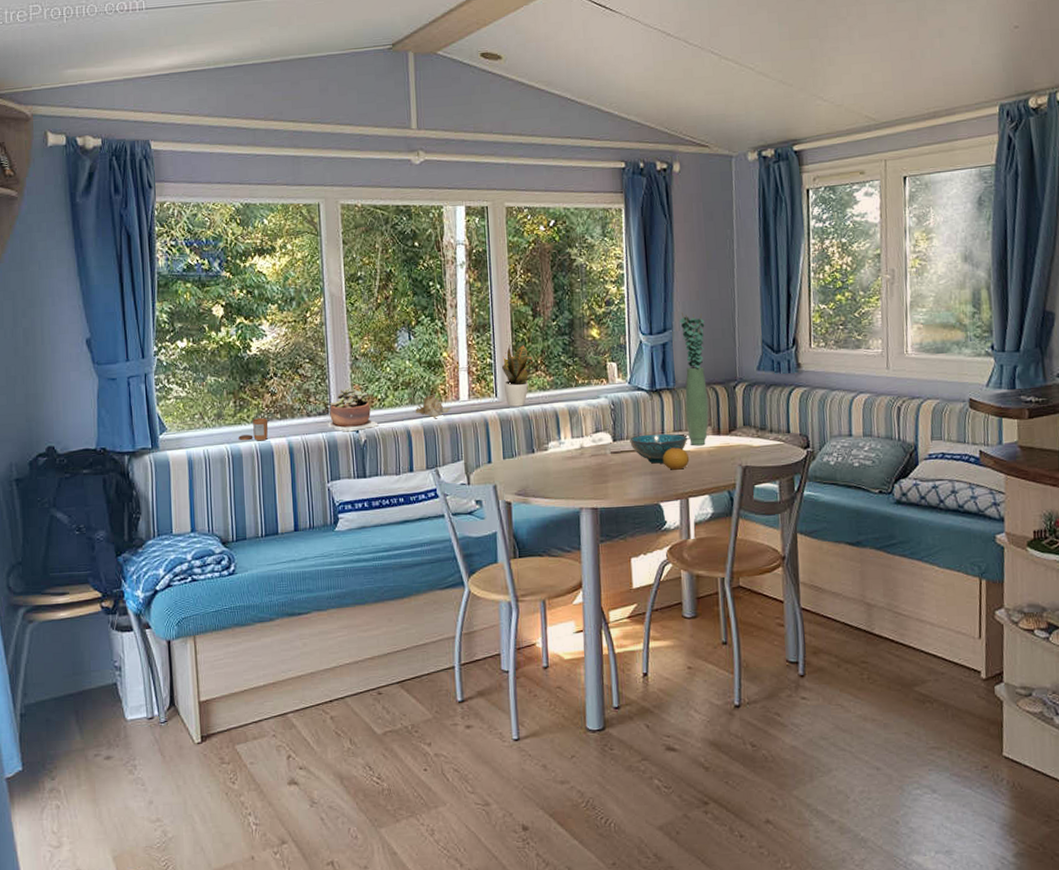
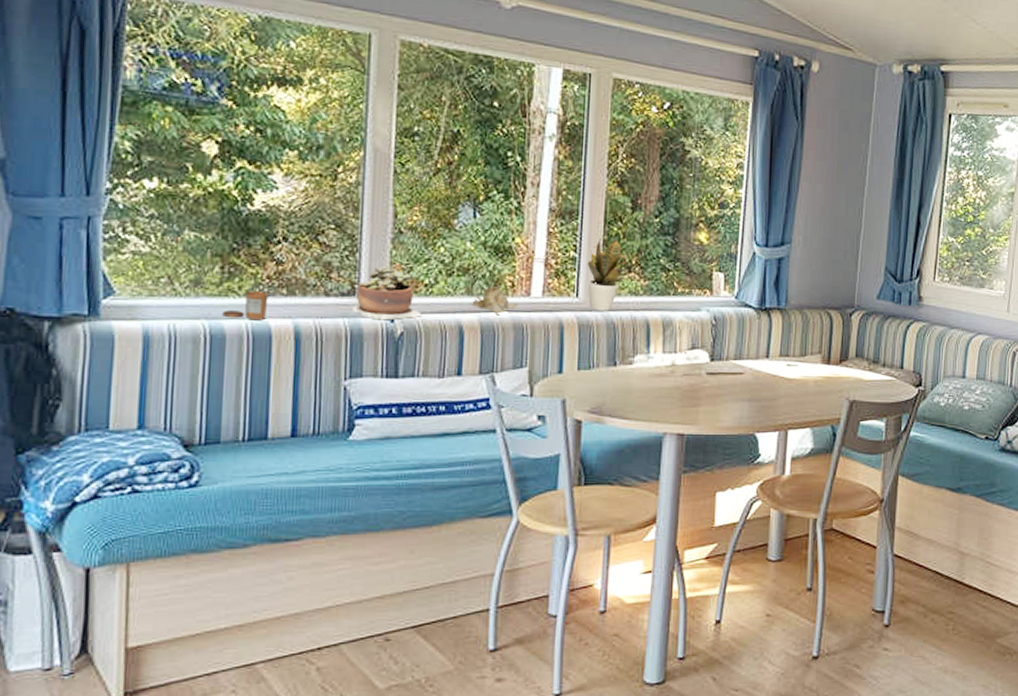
decorative bowl: present [630,433,688,464] -> none [729,356,795,390]
fruit: present [662,447,690,470] -> none [763,374,794,398]
vase: present [680,311,709,446] -> none [794,225,827,375]

